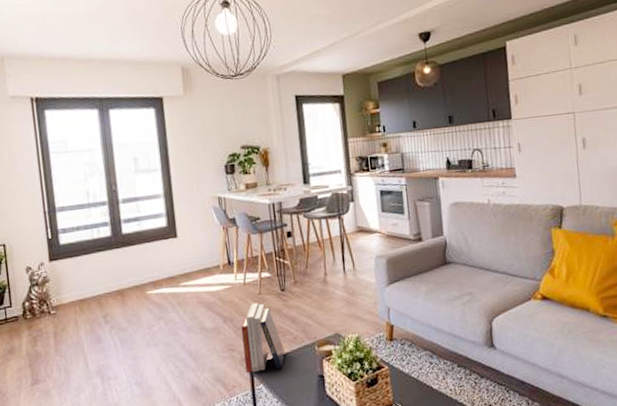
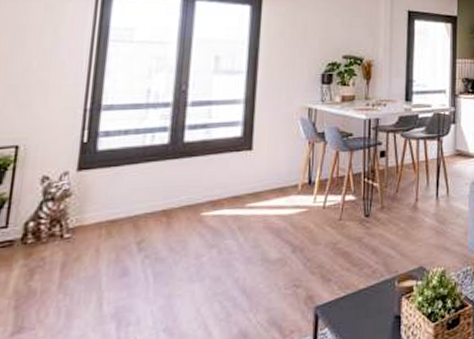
books: present [241,302,285,373] -> none [310,229,359,315]

